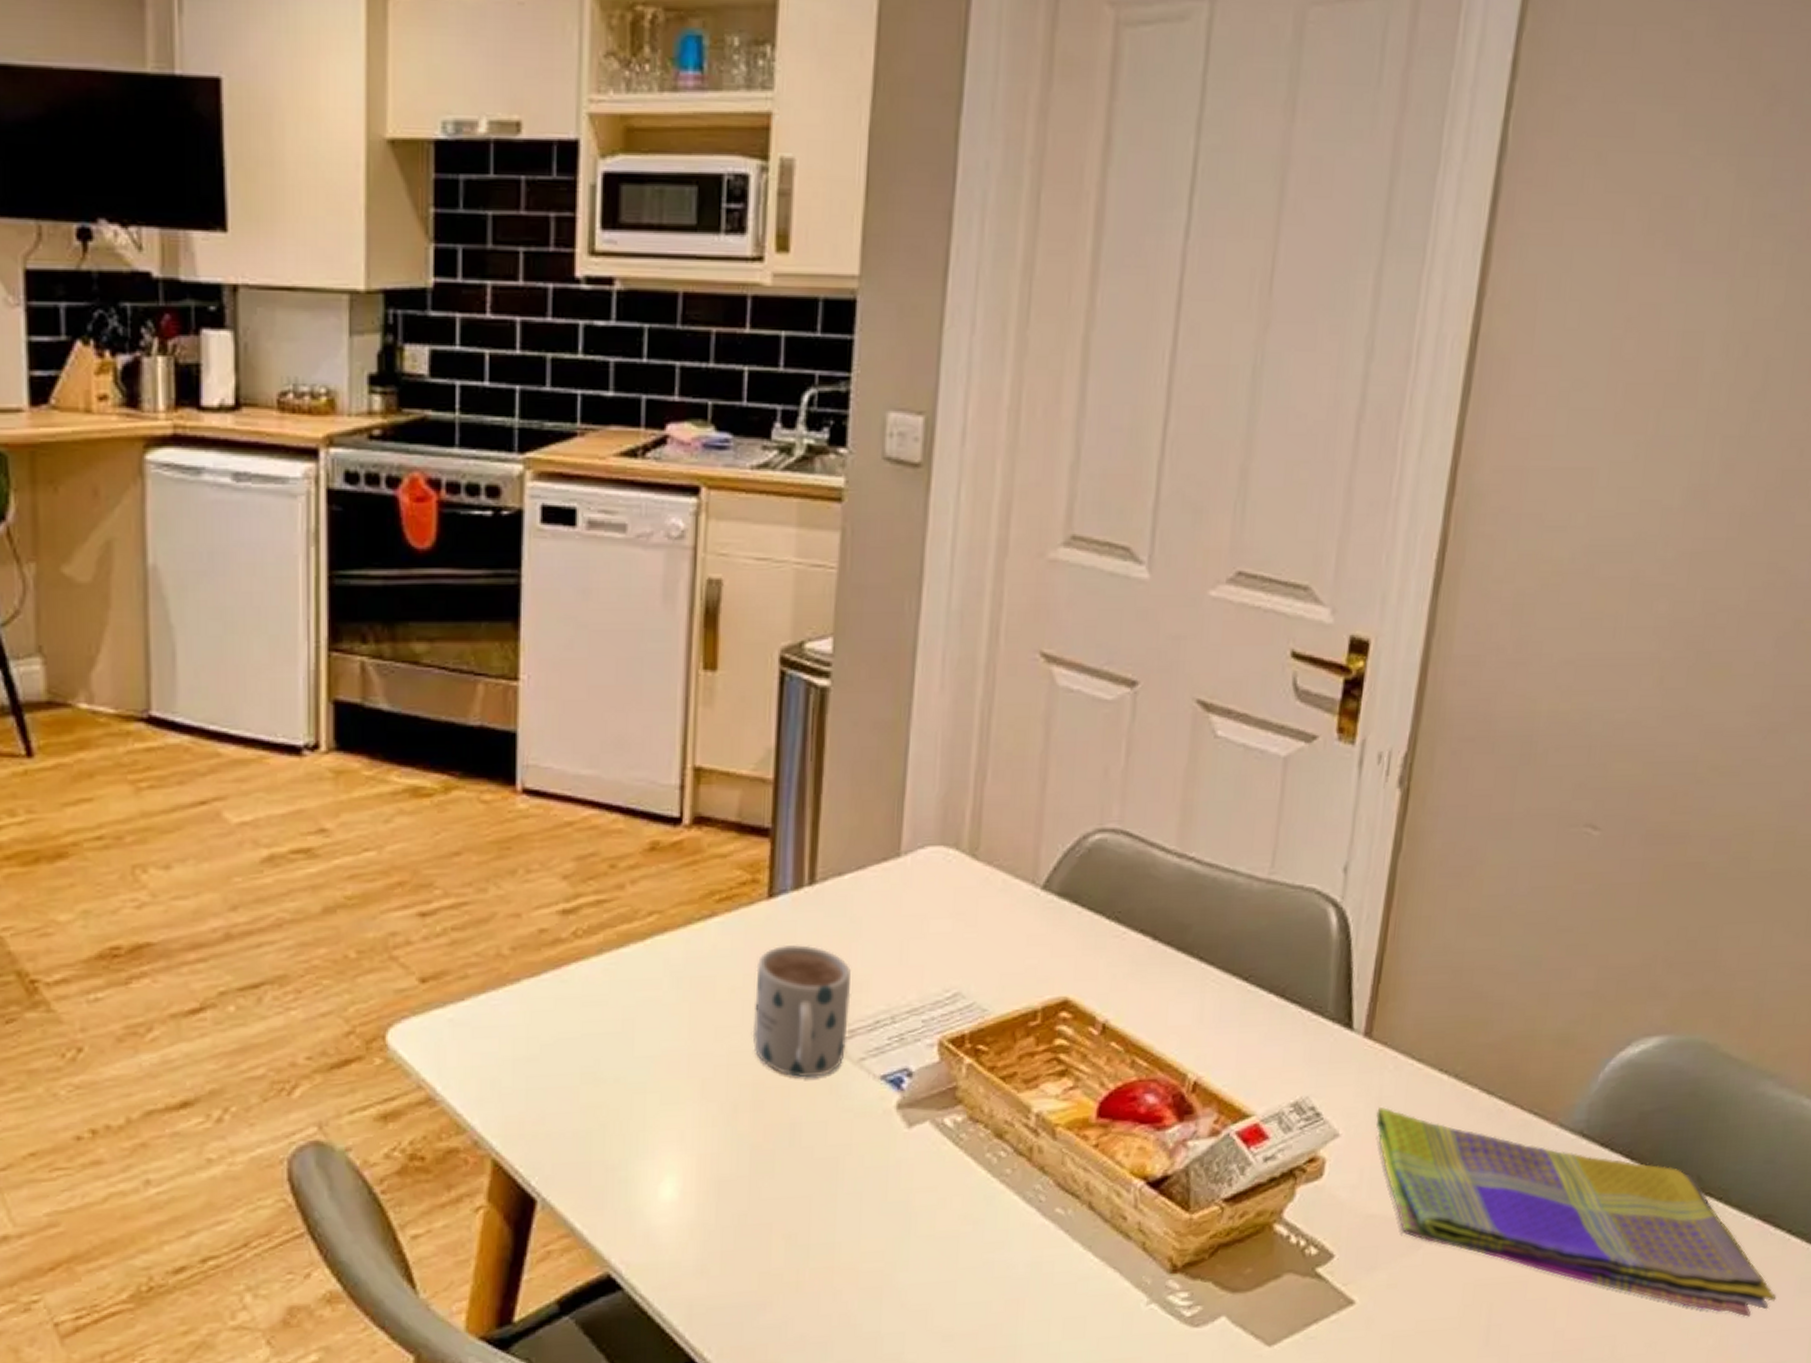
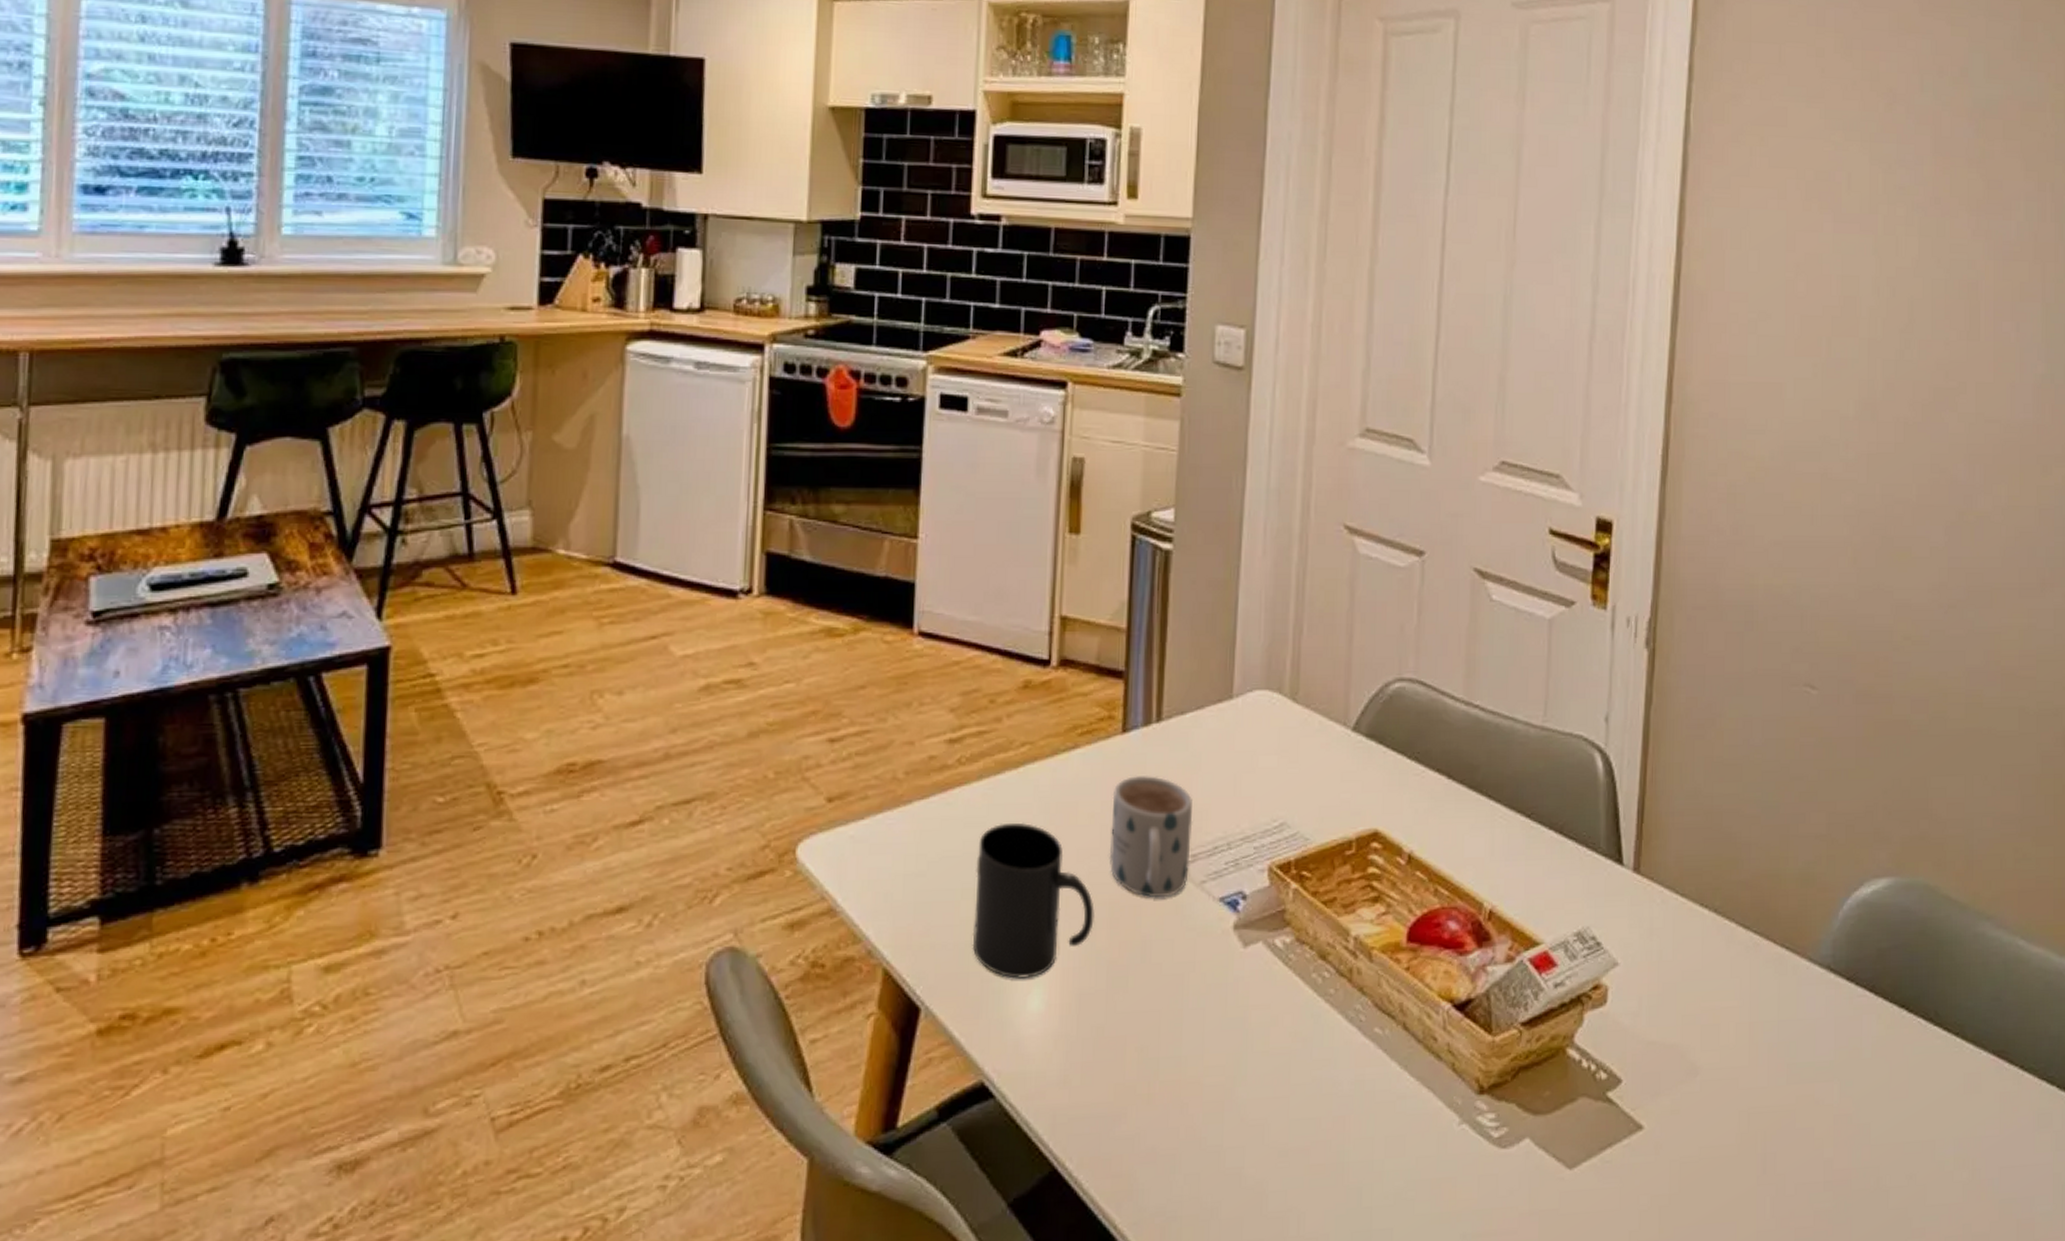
mug: none [594,999,736,1167] -> present [972,822,1094,979]
dish towel: present [1375,1106,1777,1317] -> none [1649,937,2018,1151]

